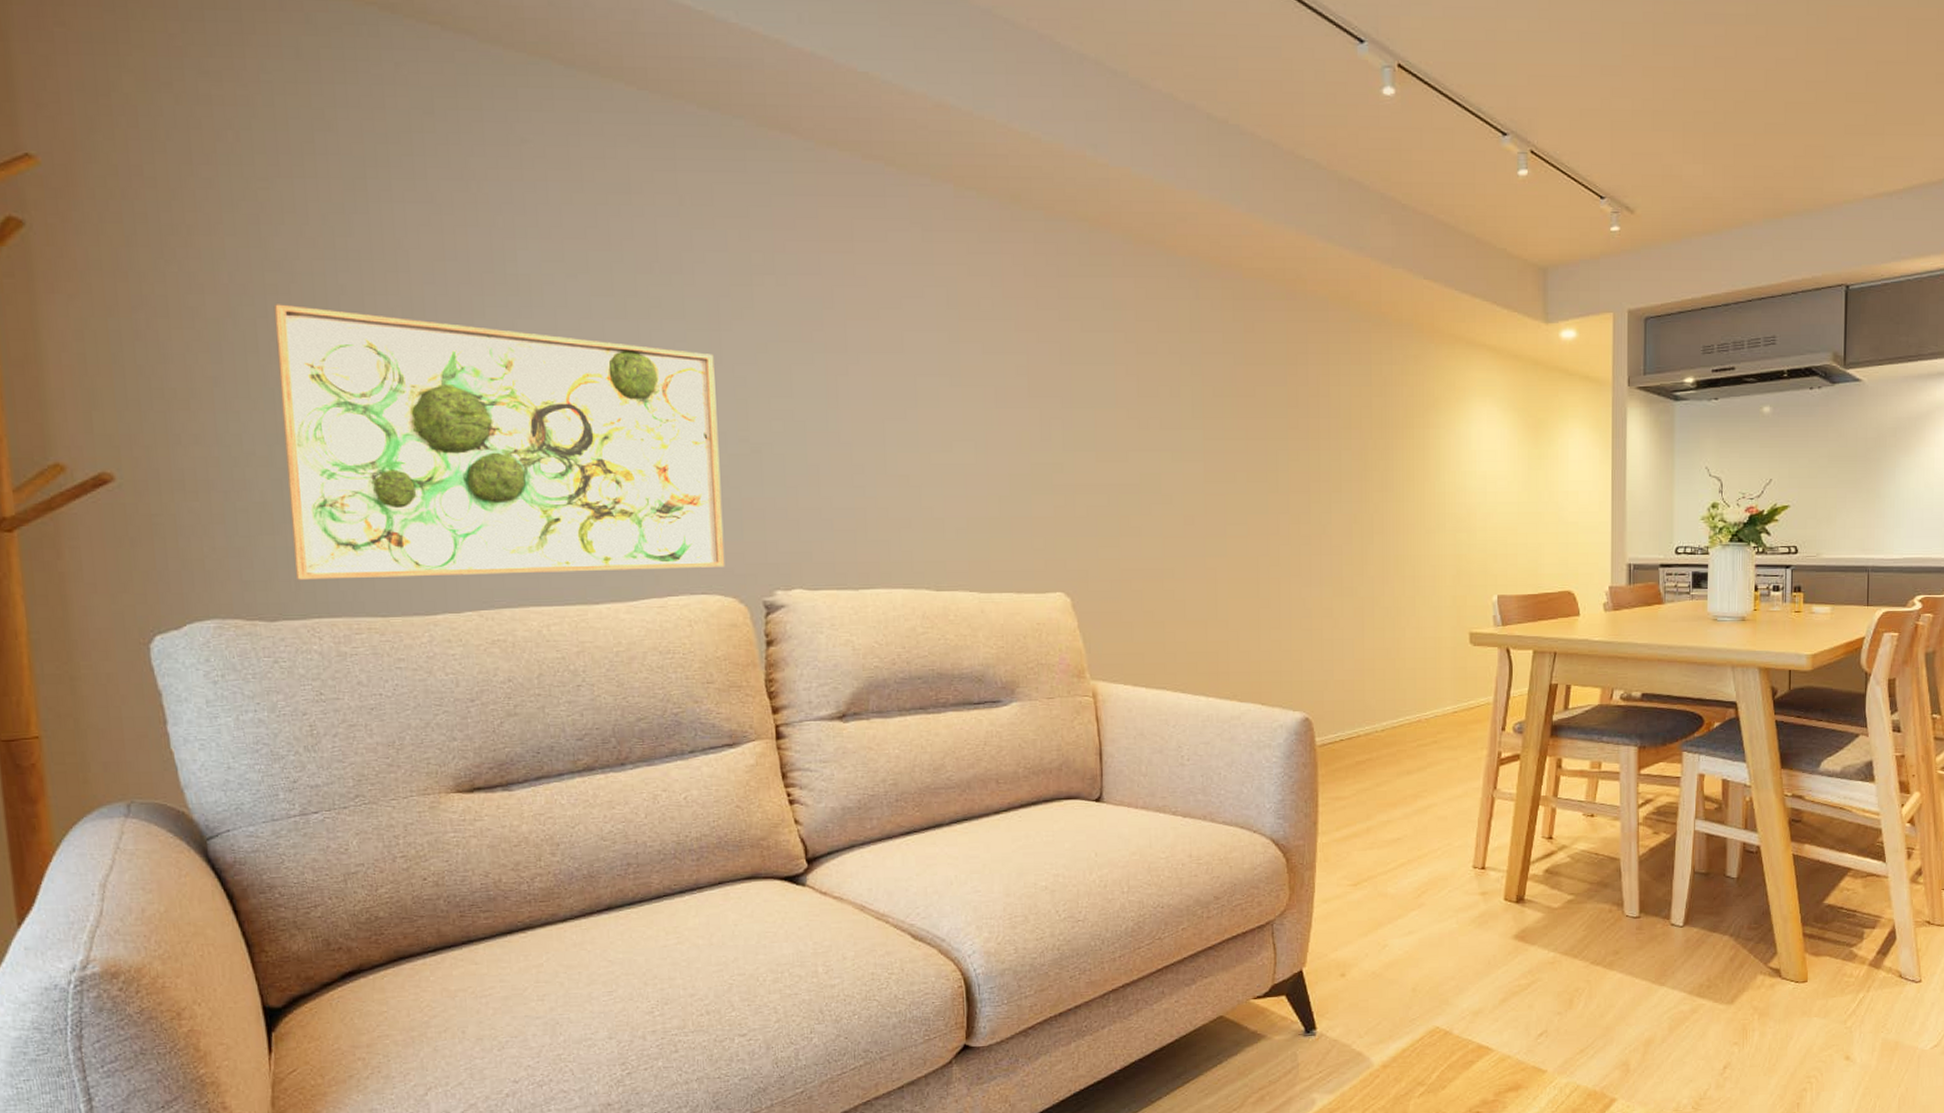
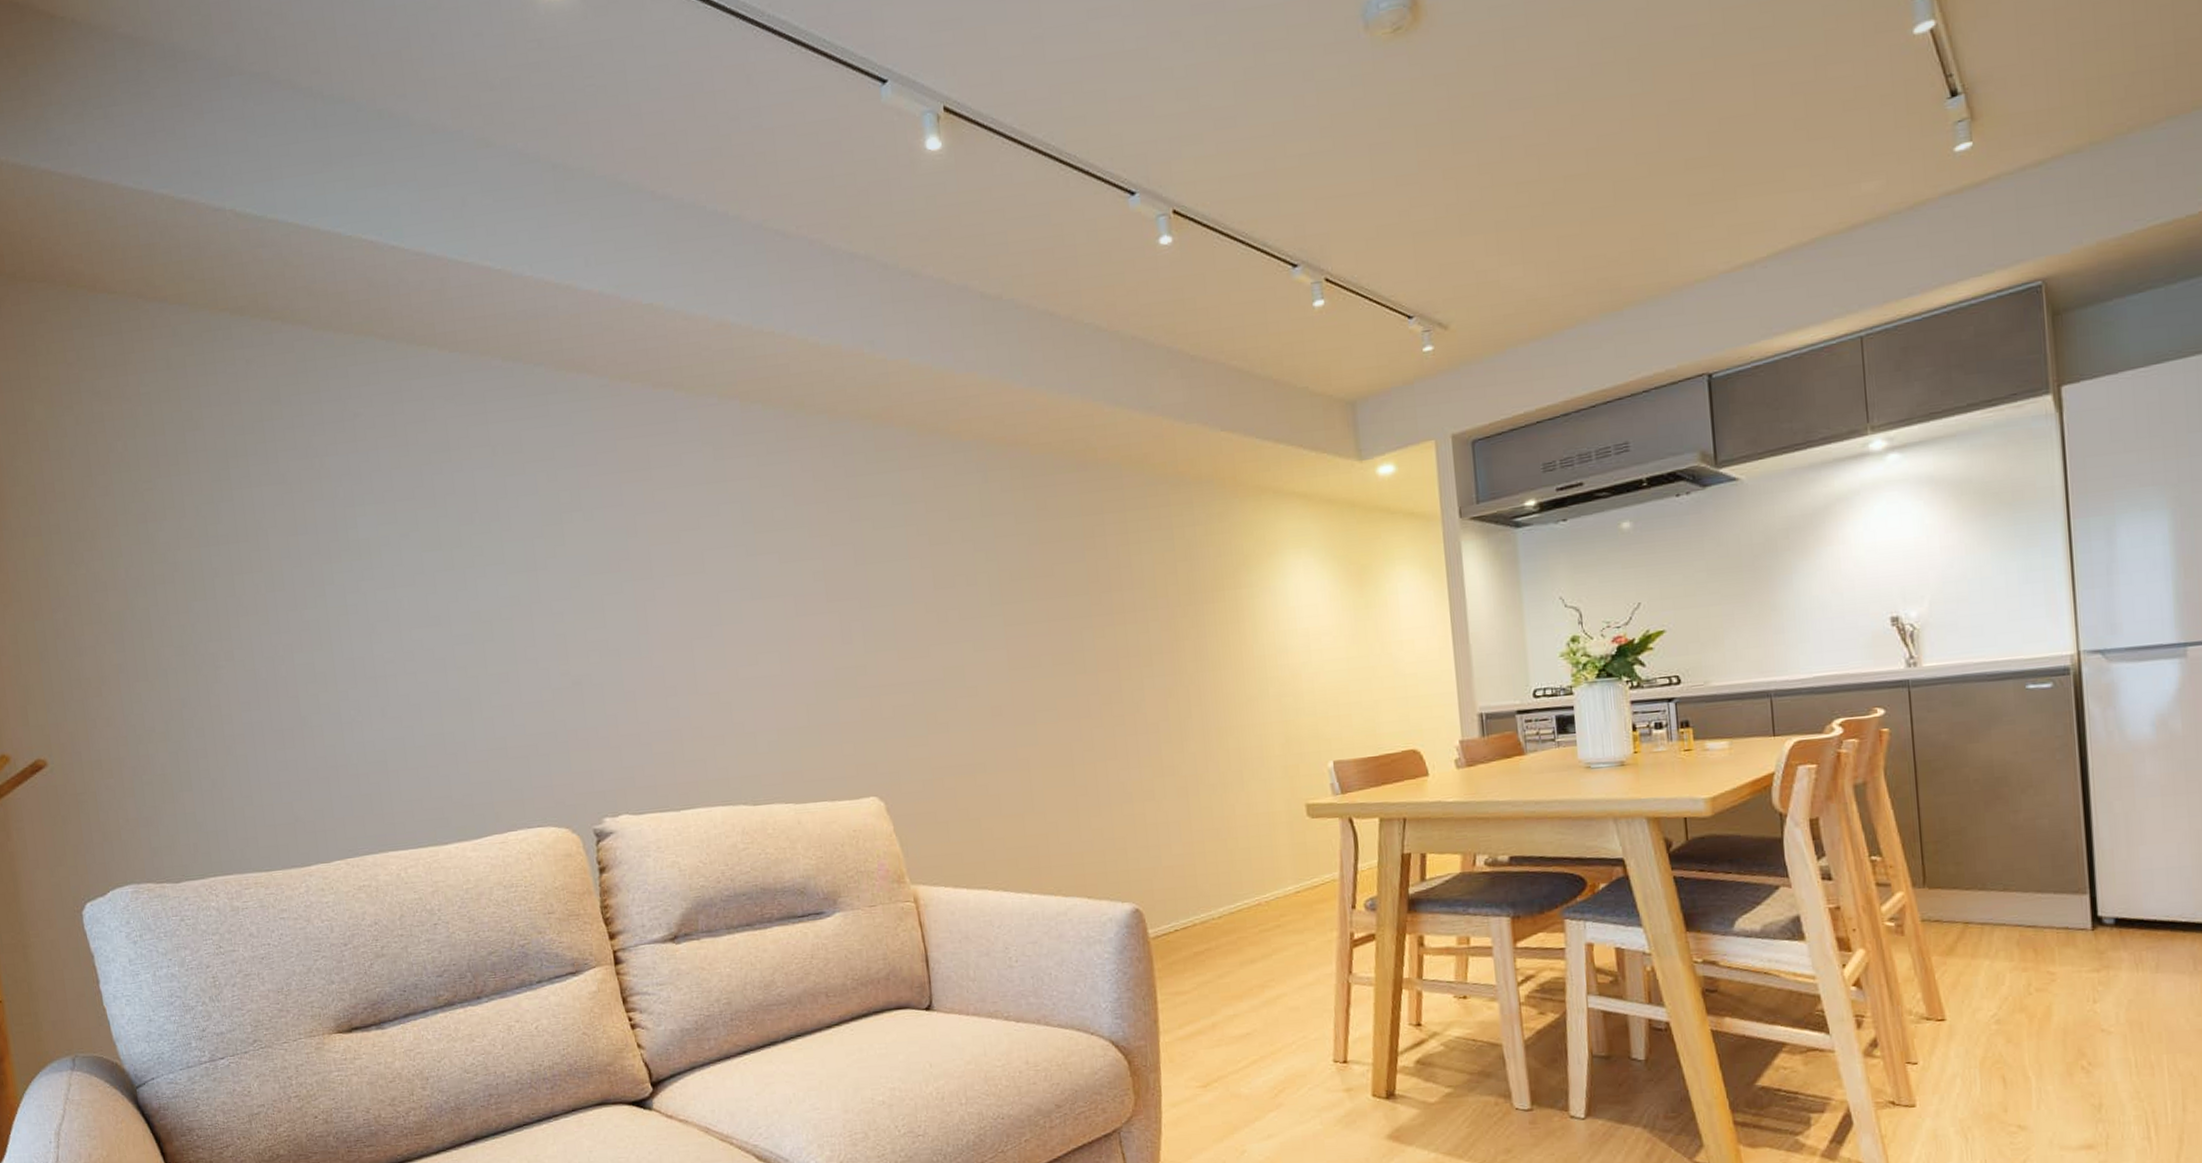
wall art: present [273,304,725,580] -> none [162,592,557,843]

